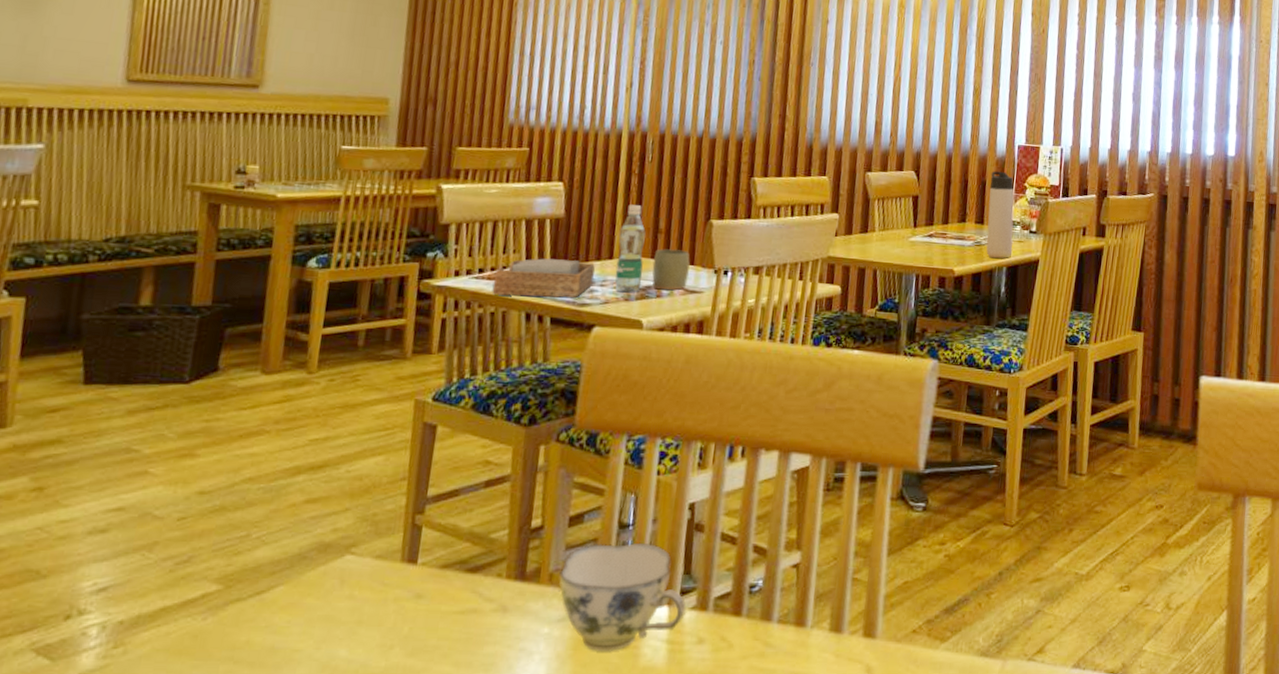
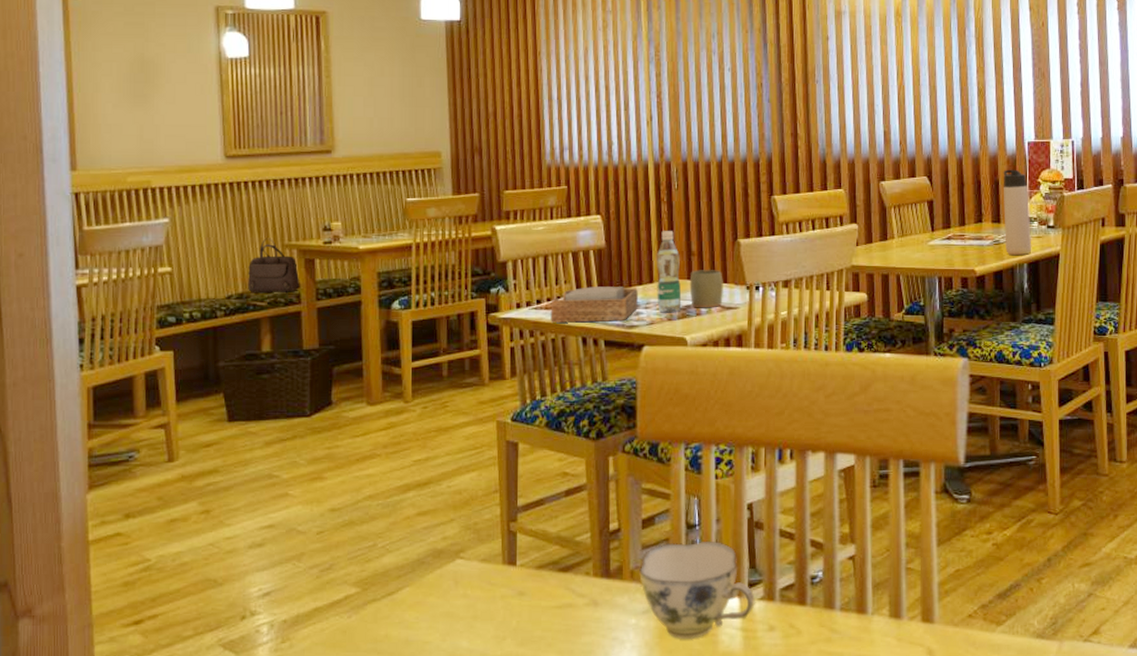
handbag: none [132,176,199,240] -> present [248,238,300,293]

